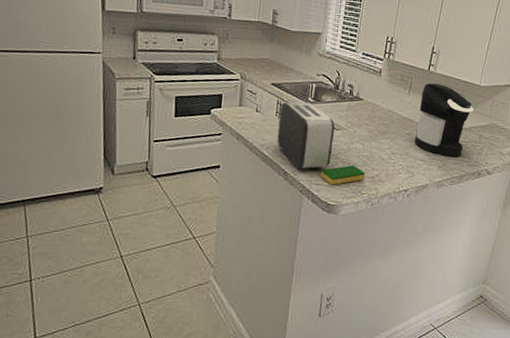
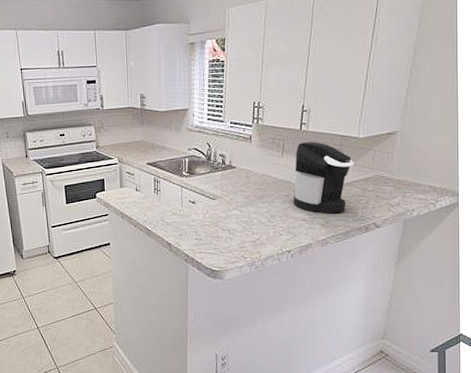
toaster: present [277,102,335,169] -> none [157,176,212,239]
dish sponge: present [321,164,366,185] -> none [203,231,246,252]

